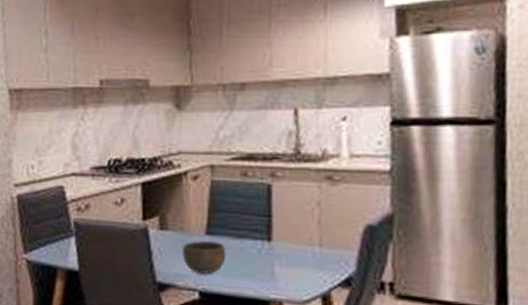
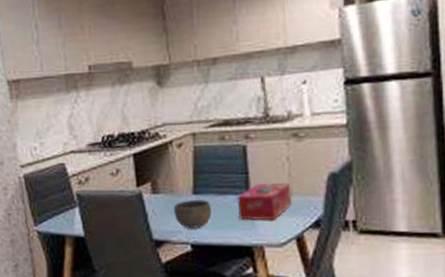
tissue box: none [256,230,321,273] -> present [237,182,293,221]

